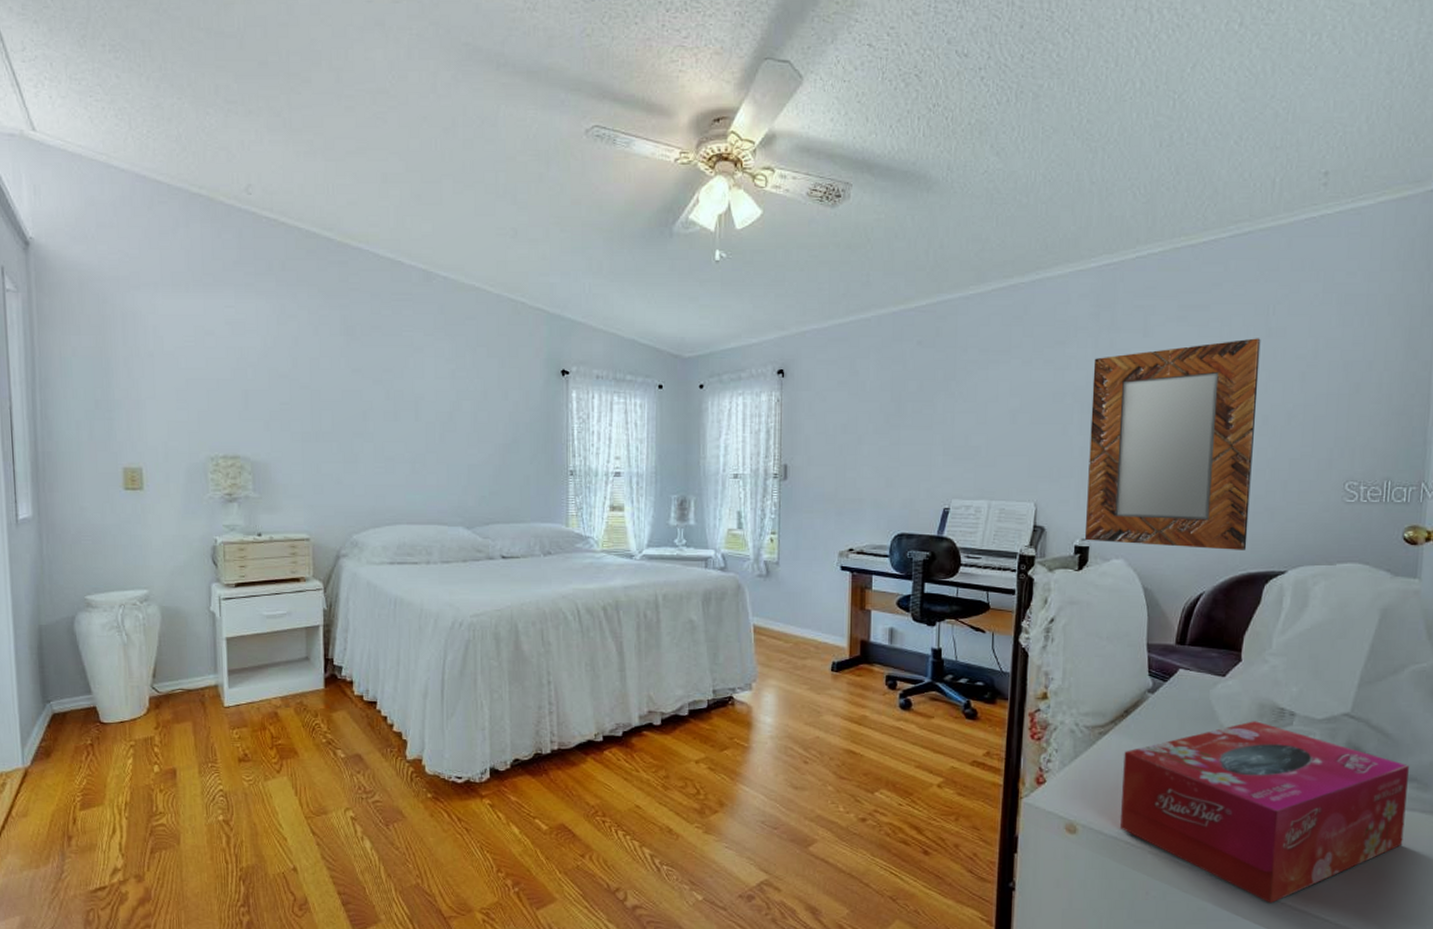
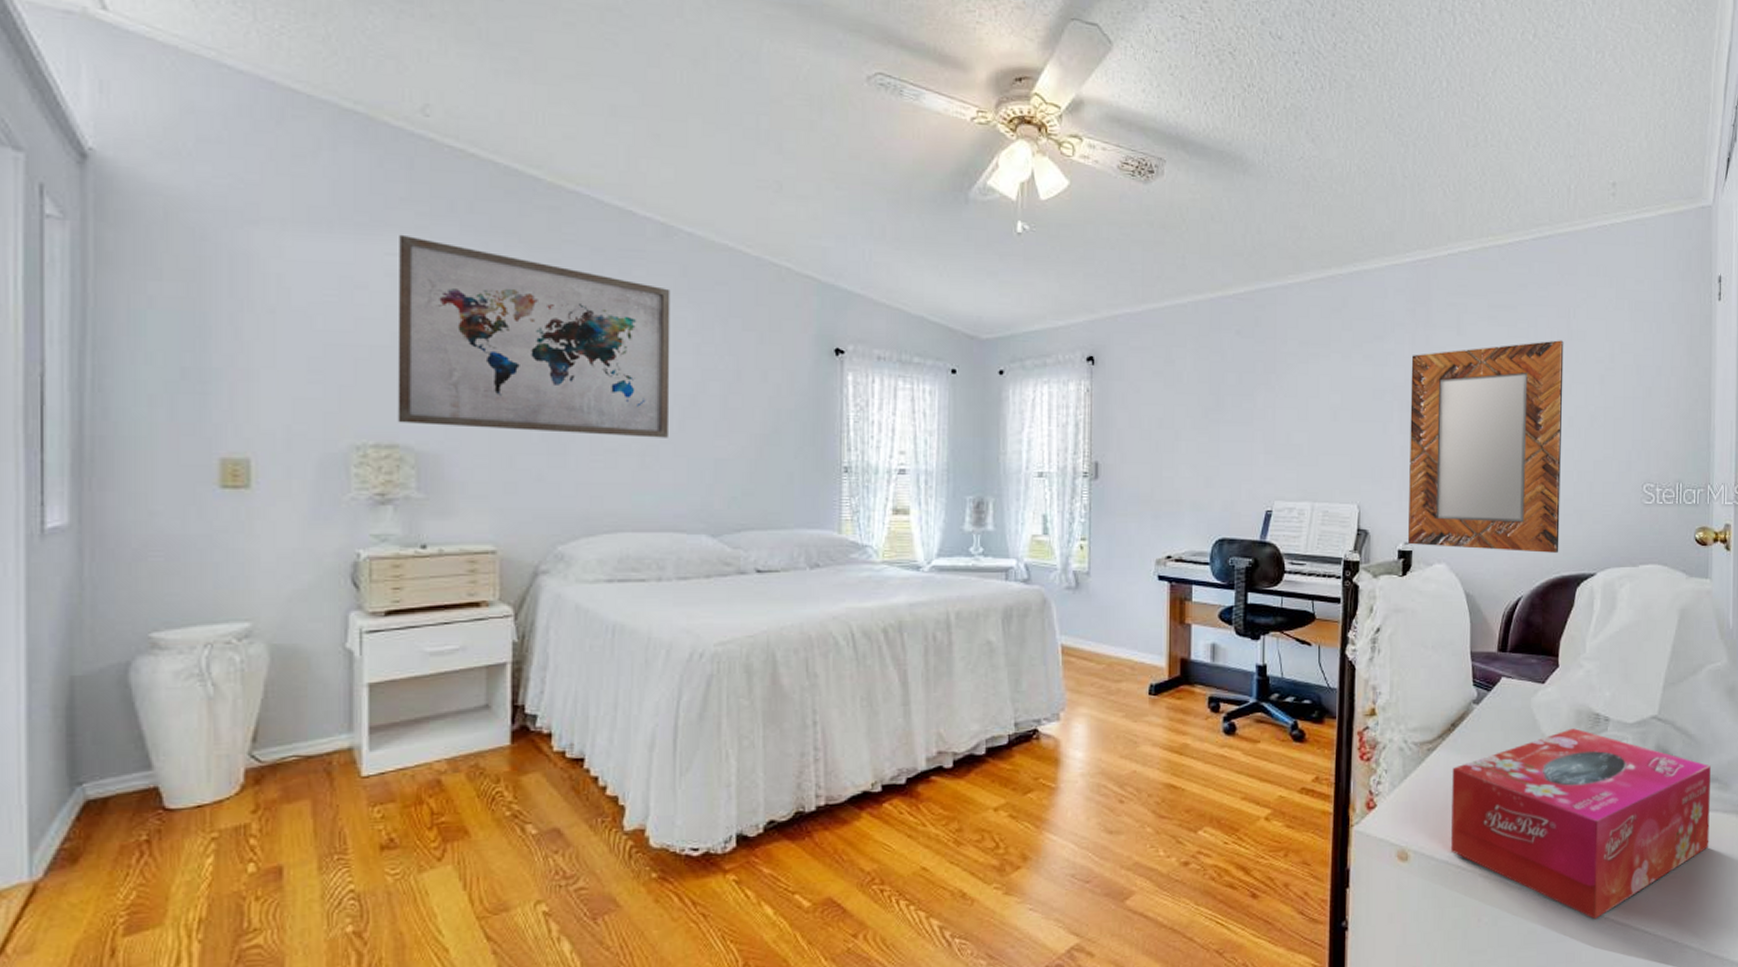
wall art: none [234,290,433,448] -> present [397,234,670,438]

